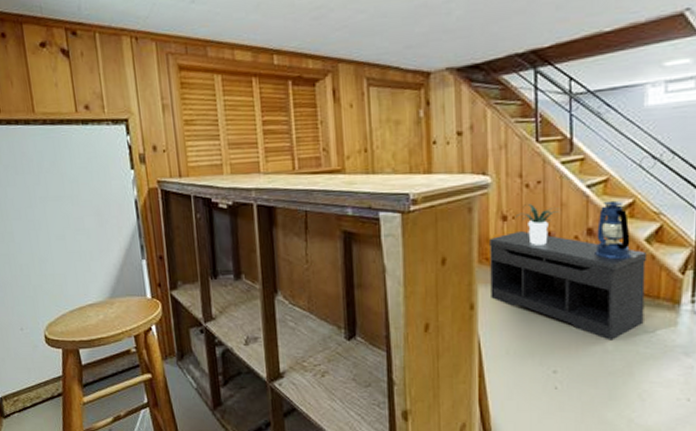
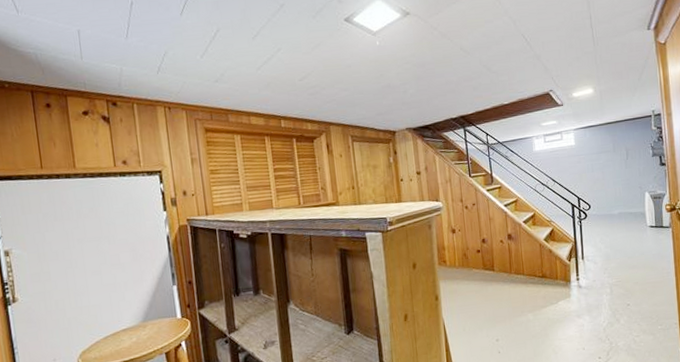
bench: present [488,231,648,341] -> none [444,239,550,313]
potted plant: present [514,203,562,245] -> none [460,219,491,249]
lantern: present [593,200,632,260] -> none [513,214,537,255]

